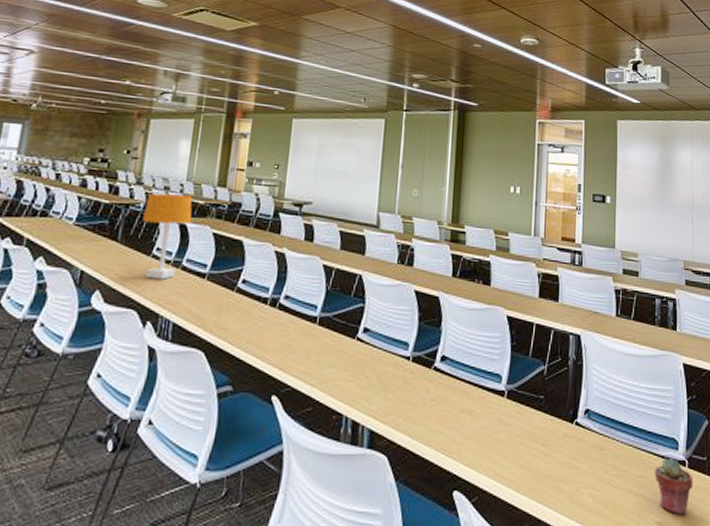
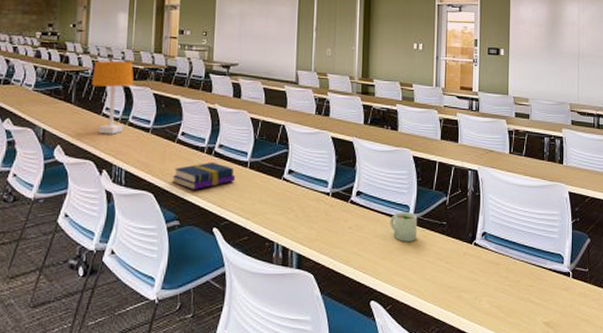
book: none [227,315,302,349] -> present [172,162,236,190]
mug: none [478,382,510,419] -> present [390,212,417,242]
potted succulent: present [655,457,692,516] -> none [543,270,576,317]

